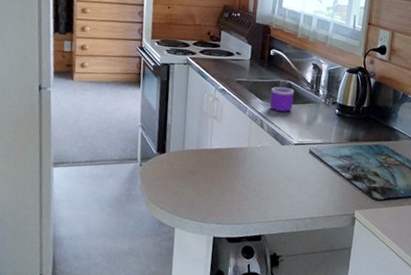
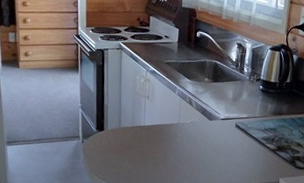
mug: present [269,87,294,112] -> none [197,67,220,89]

